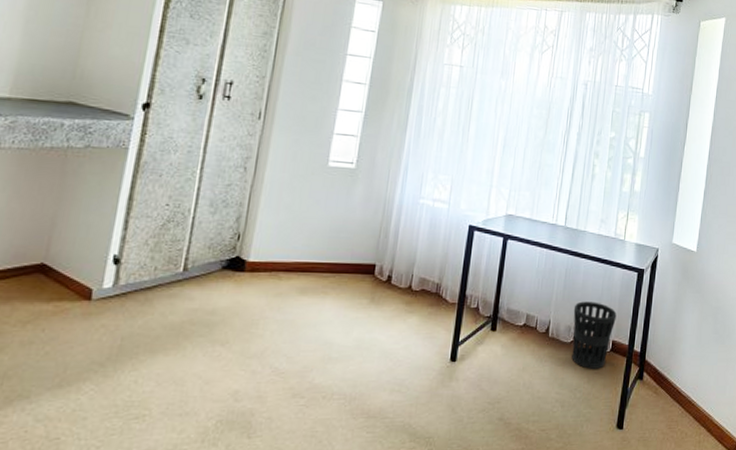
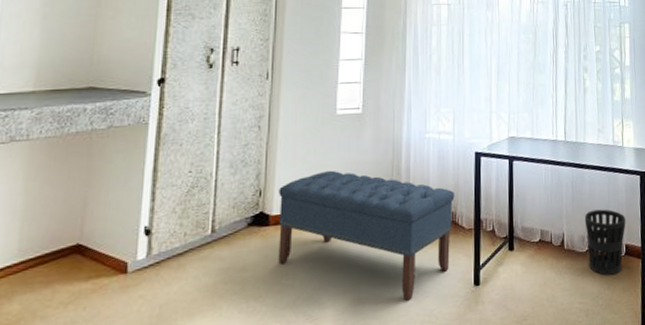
bench: none [250,223,442,367] -> present [278,170,455,301]

